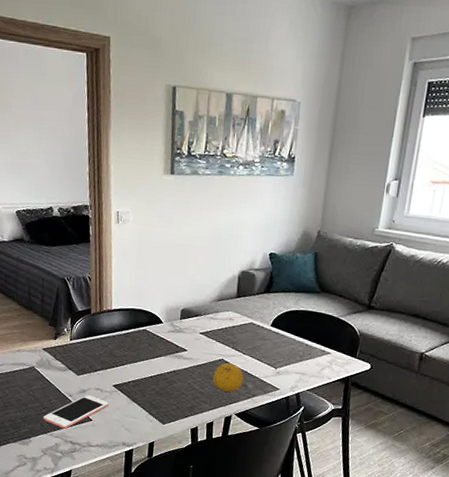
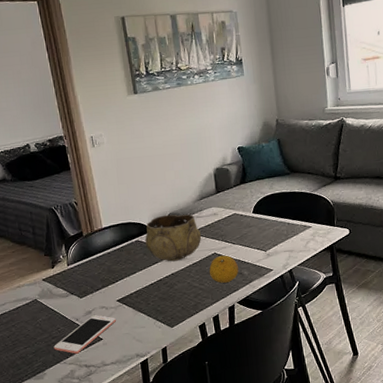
decorative bowl: none [153,309,212,359] -> present [145,214,202,262]

